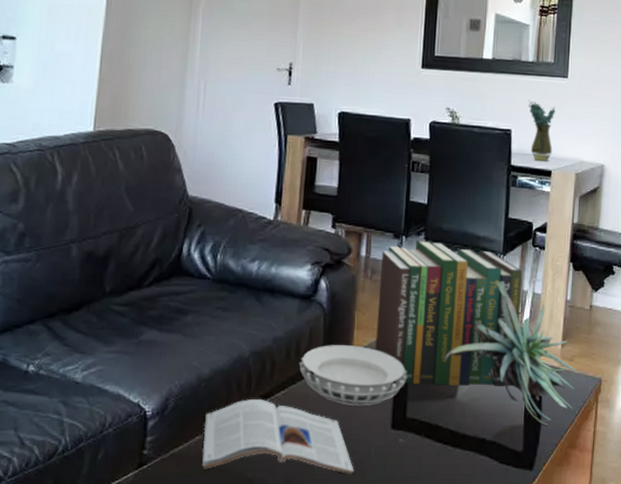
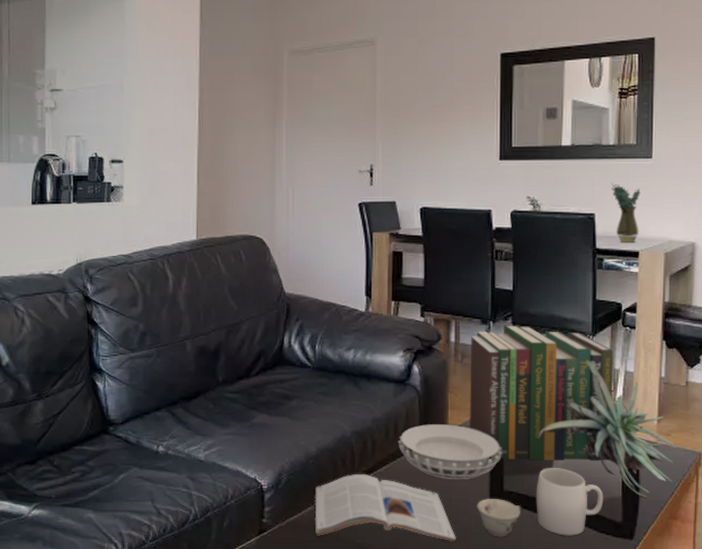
teacup: none [378,426,424,469] -> present [477,498,522,537]
mug: none [438,394,506,467] -> present [536,468,604,536]

